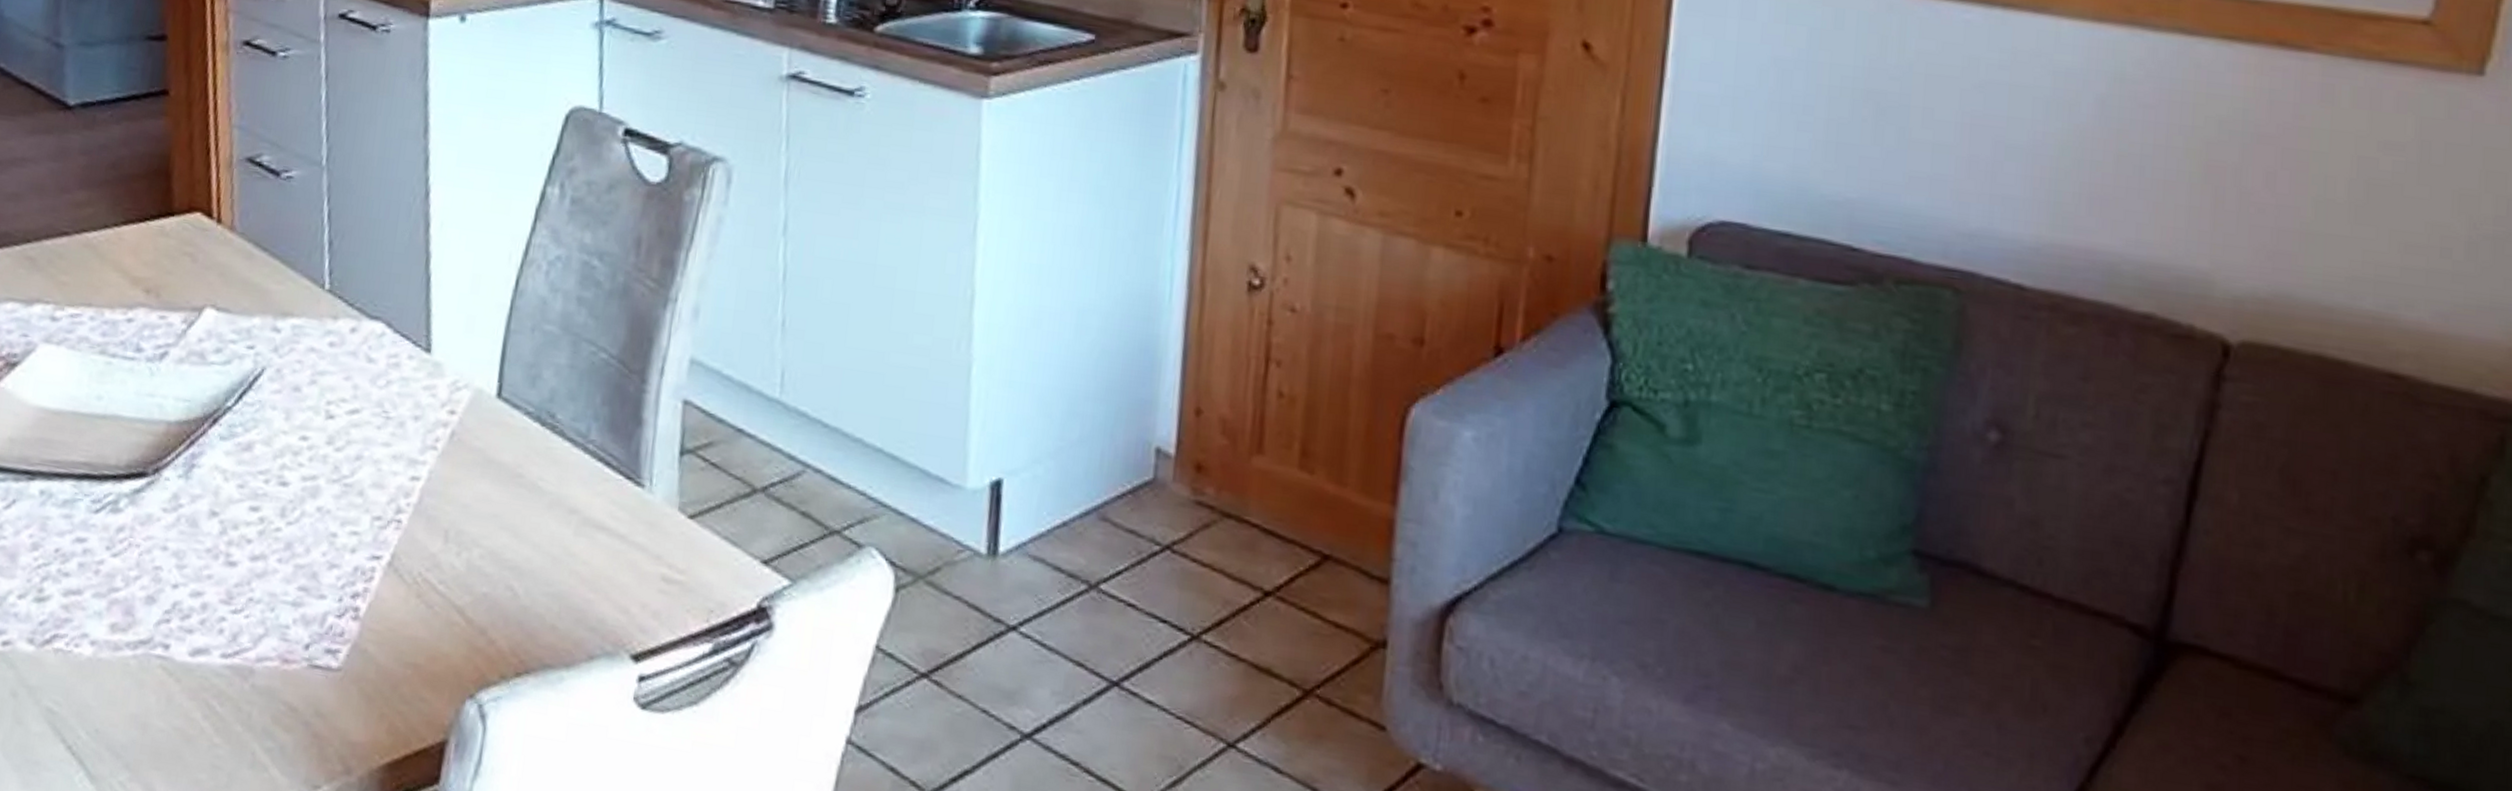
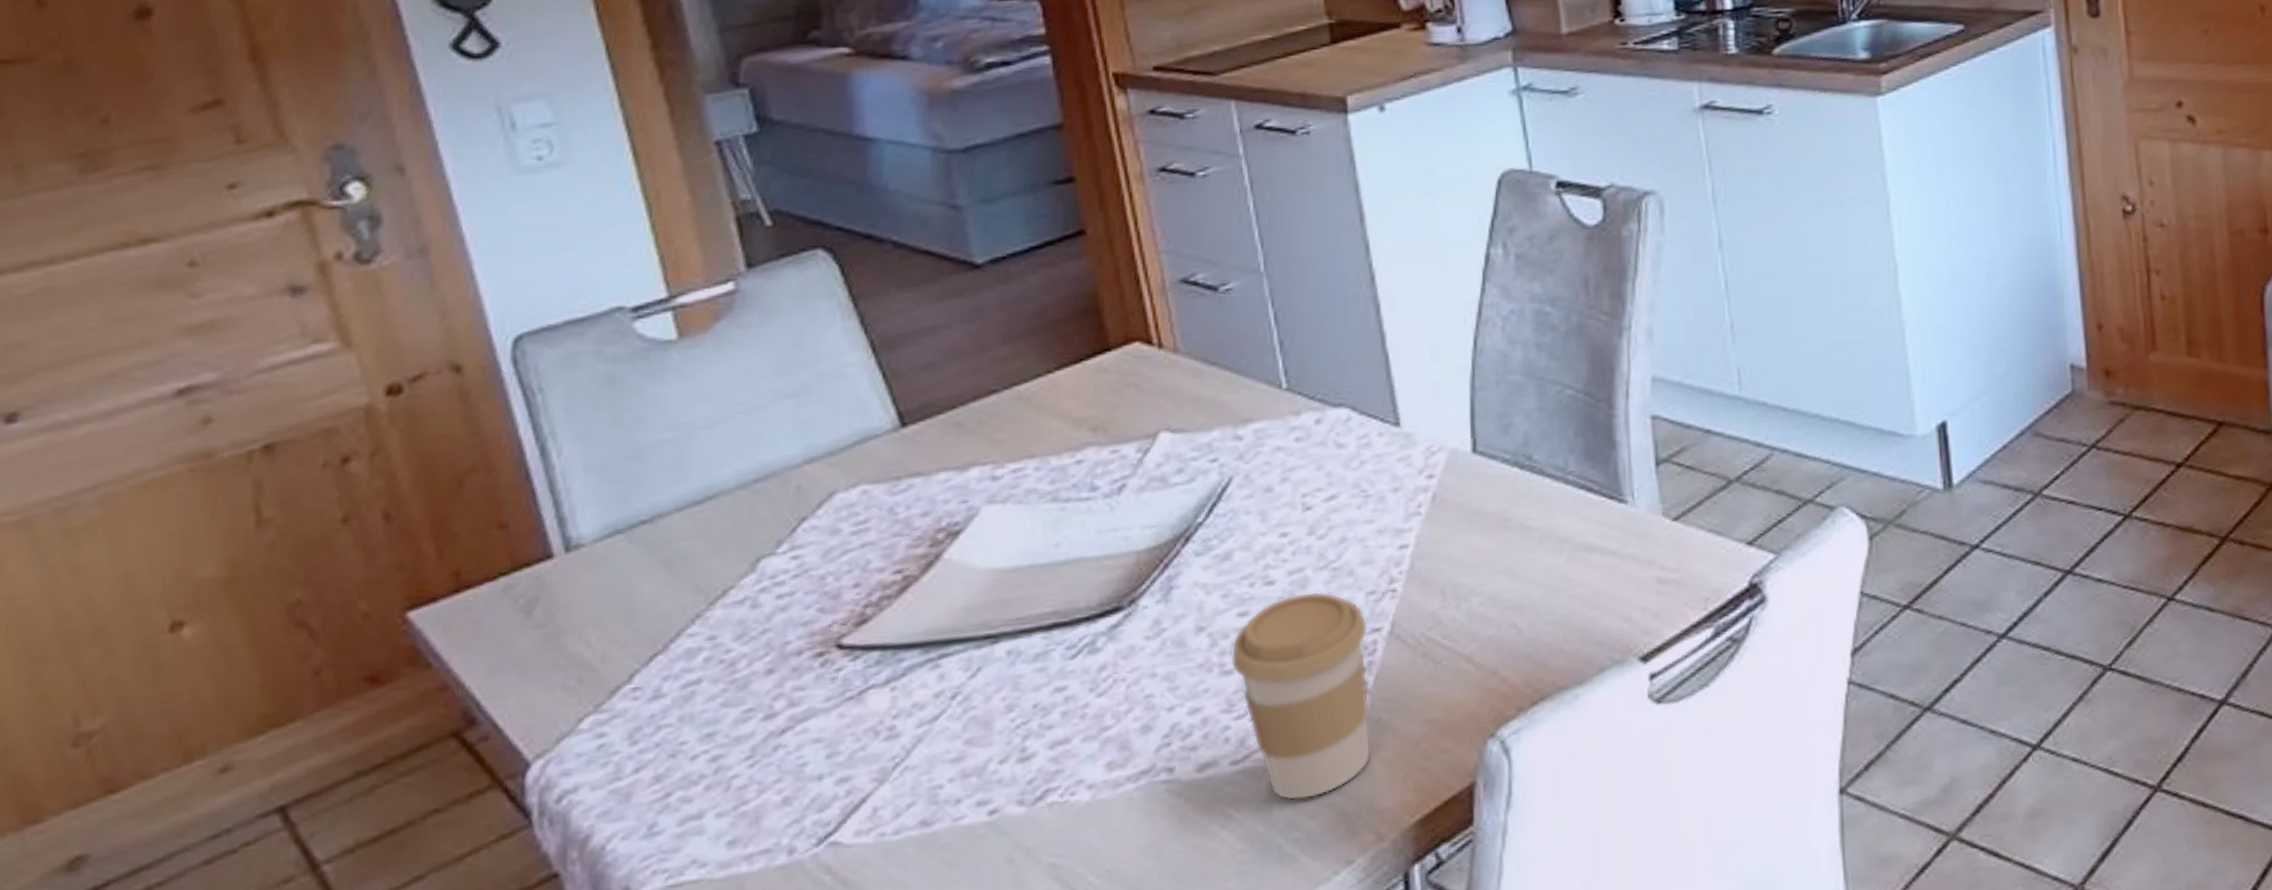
coffee cup: none [236,501,370,712] -> present [1231,591,1372,801]

